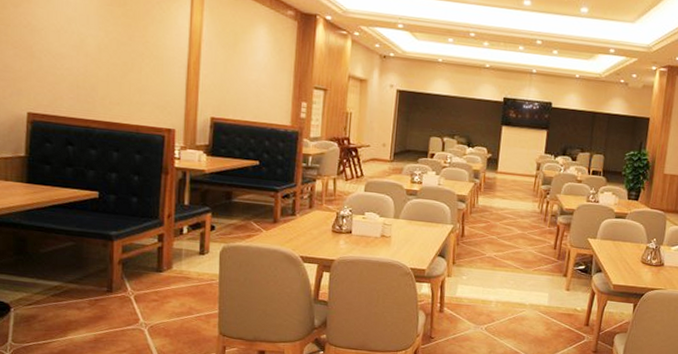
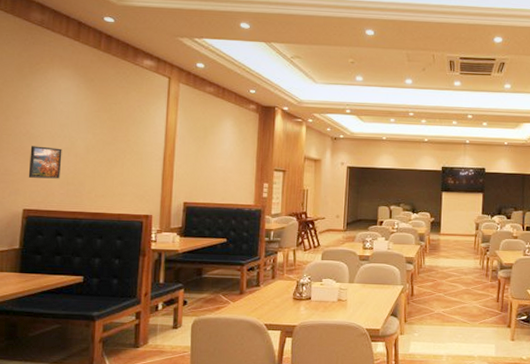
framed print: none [32,40,70,81] -> present [28,146,62,179]

